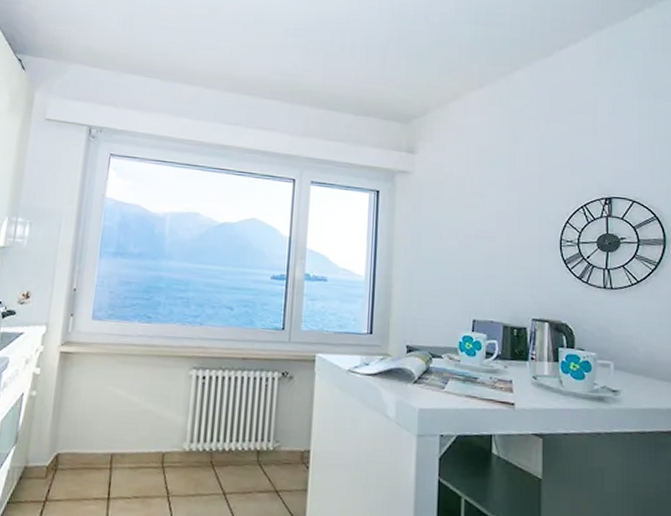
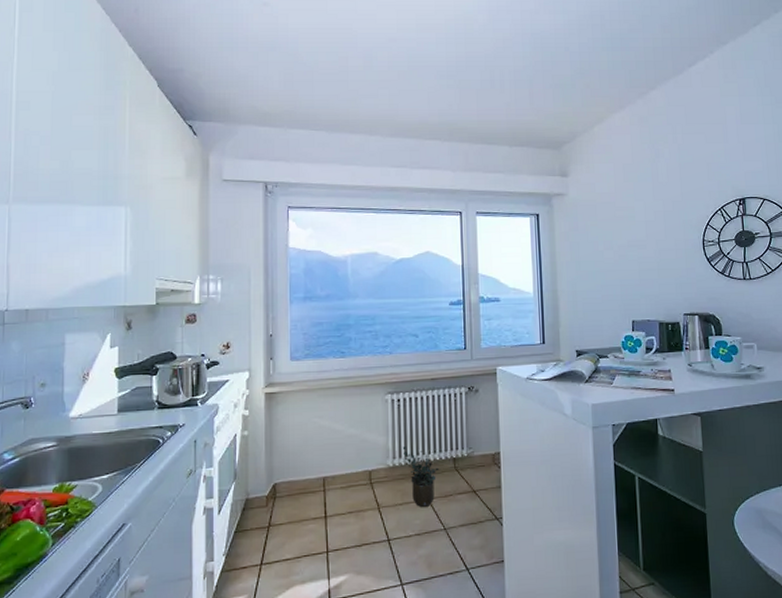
potted plant: none [202,430,240,503] -> present [402,446,439,508]

